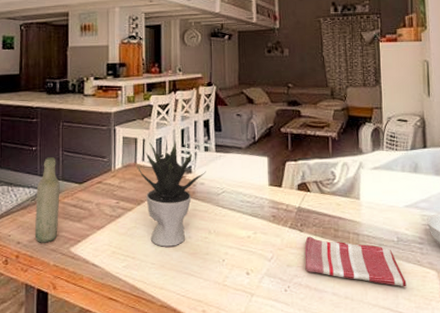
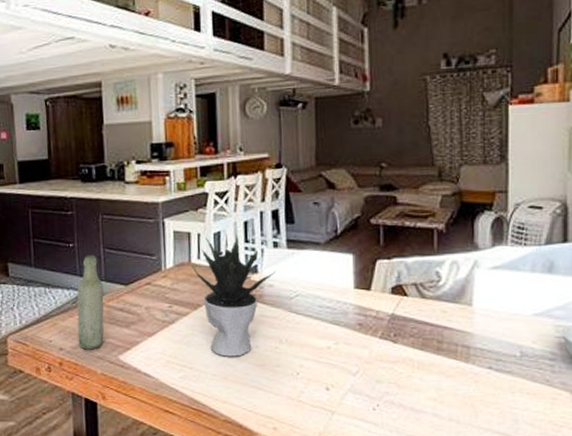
dish towel: present [304,236,407,287] -> none [398,348,530,410]

